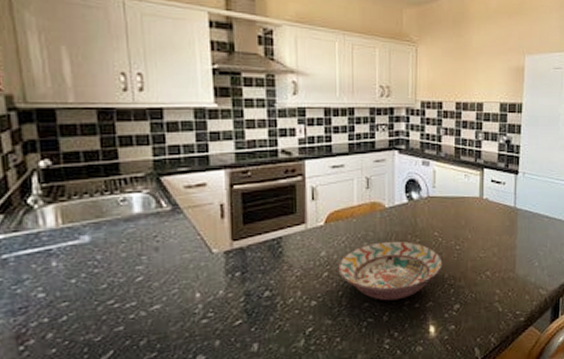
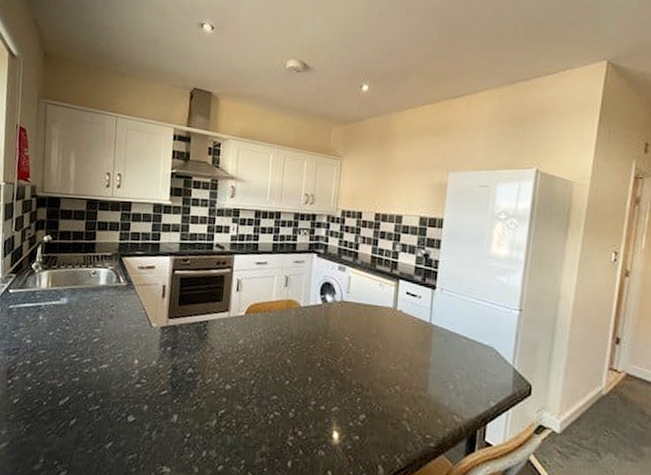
decorative bowl: present [337,241,443,301] -> none [251,338,352,399]

